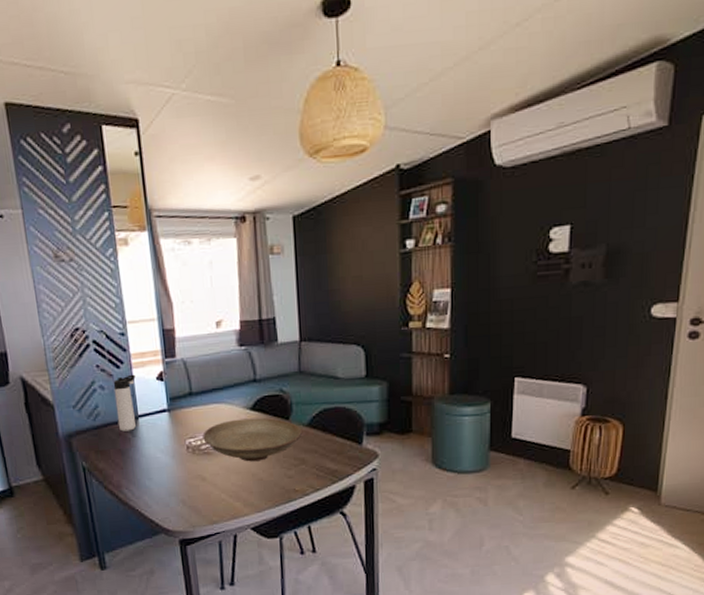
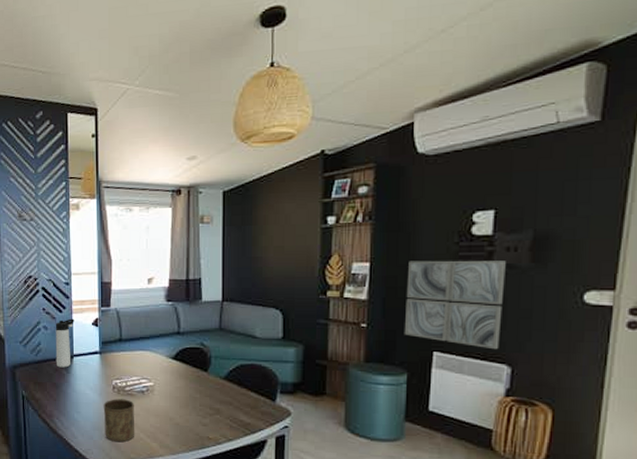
cup: none [177,459,215,507] -> present [103,399,134,443]
decorative bowl: present [203,417,302,462] -> none [128,366,218,407]
wall art: none [486,278,581,370] -> present [404,260,506,350]

